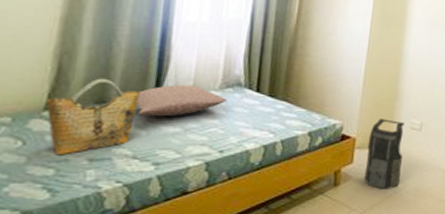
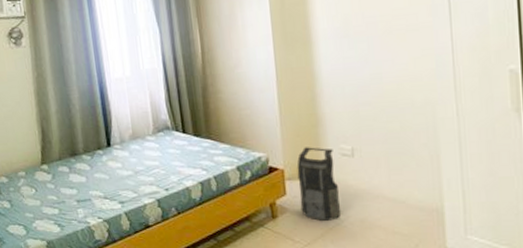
grocery bag: present [46,78,140,156] -> none [41,135,99,199]
pillow: present [136,84,227,117] -> none [96,133,161,164]

